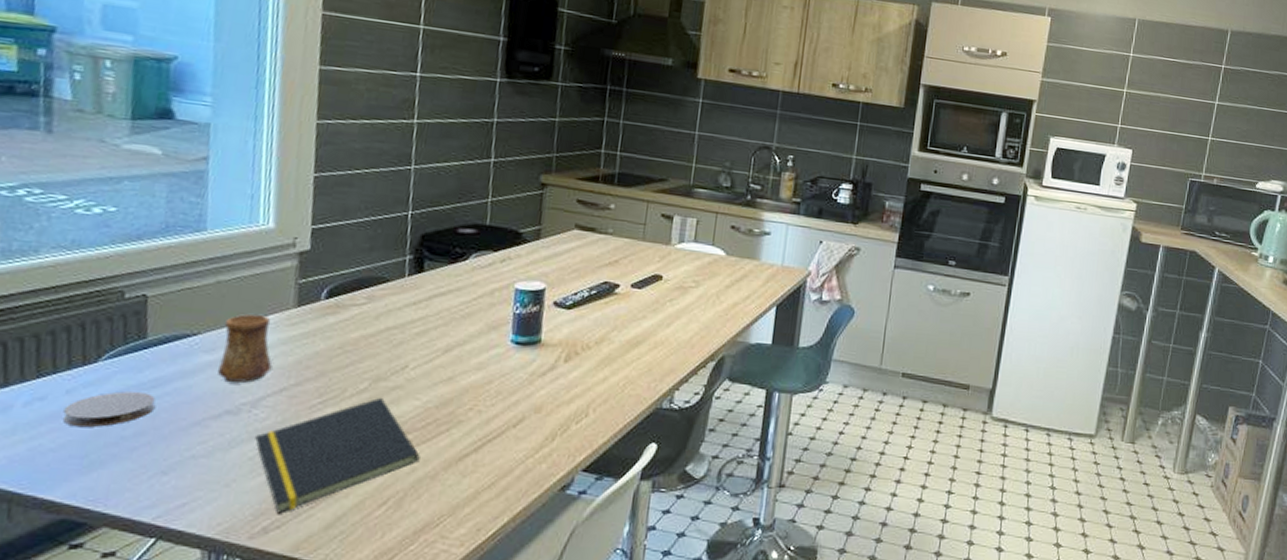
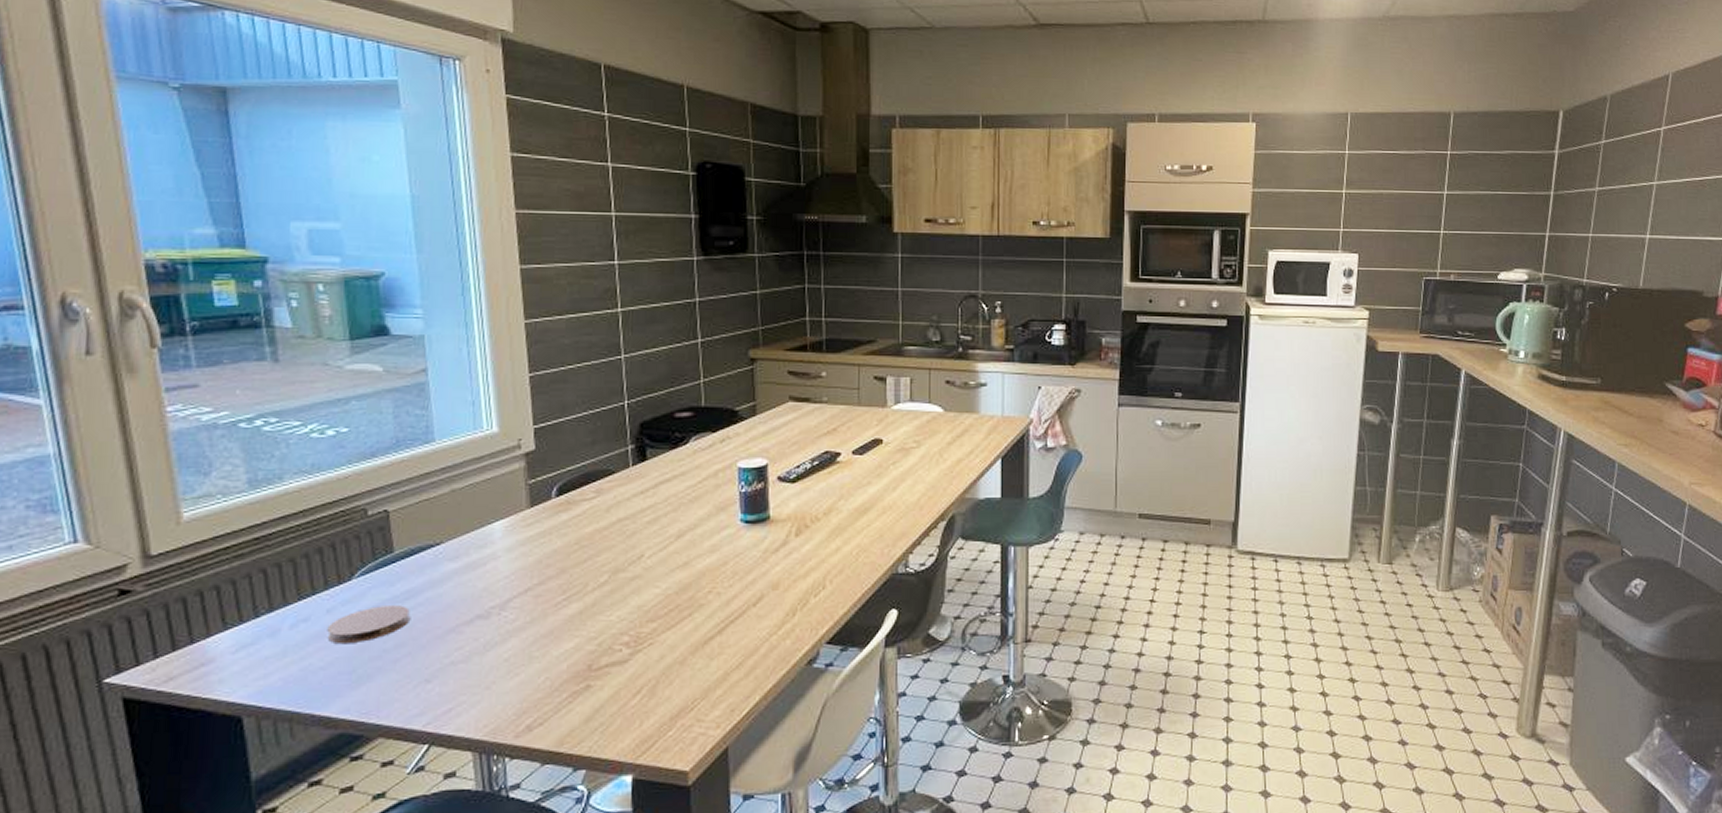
cup: present [217,314,273,383] -> none [463,518,515,587]
notepad: present [255,397,420,514] -> none [508,588,667,711]

